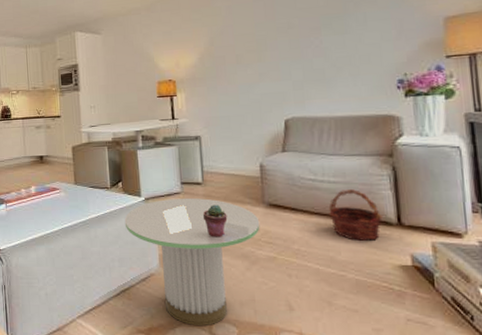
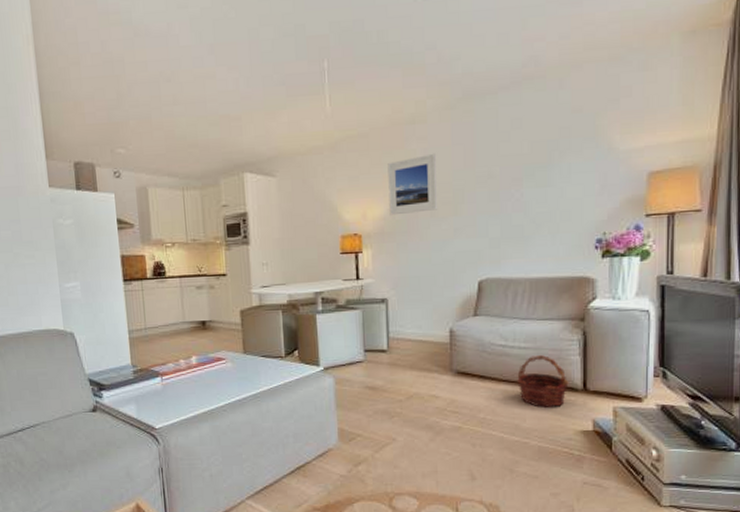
side table: present [124,198,260,326] -> none [300,366,447,501]
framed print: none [196,9,242,64] -> present [388,153,437,216]
potted succulent: present [202,204,228,237] -> none [386,373,413,408]

